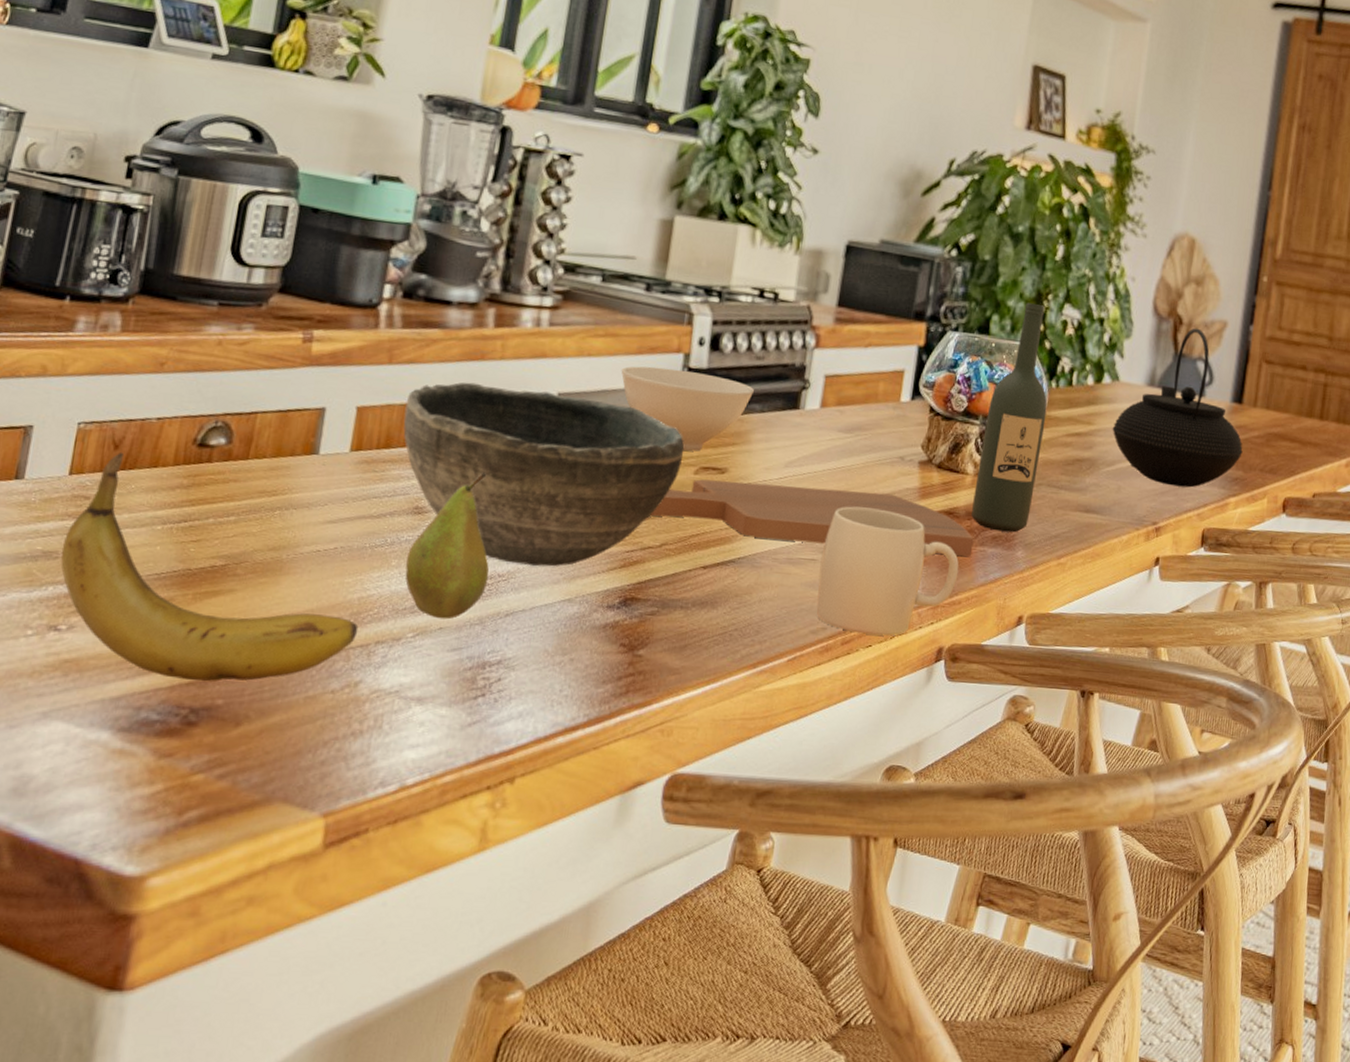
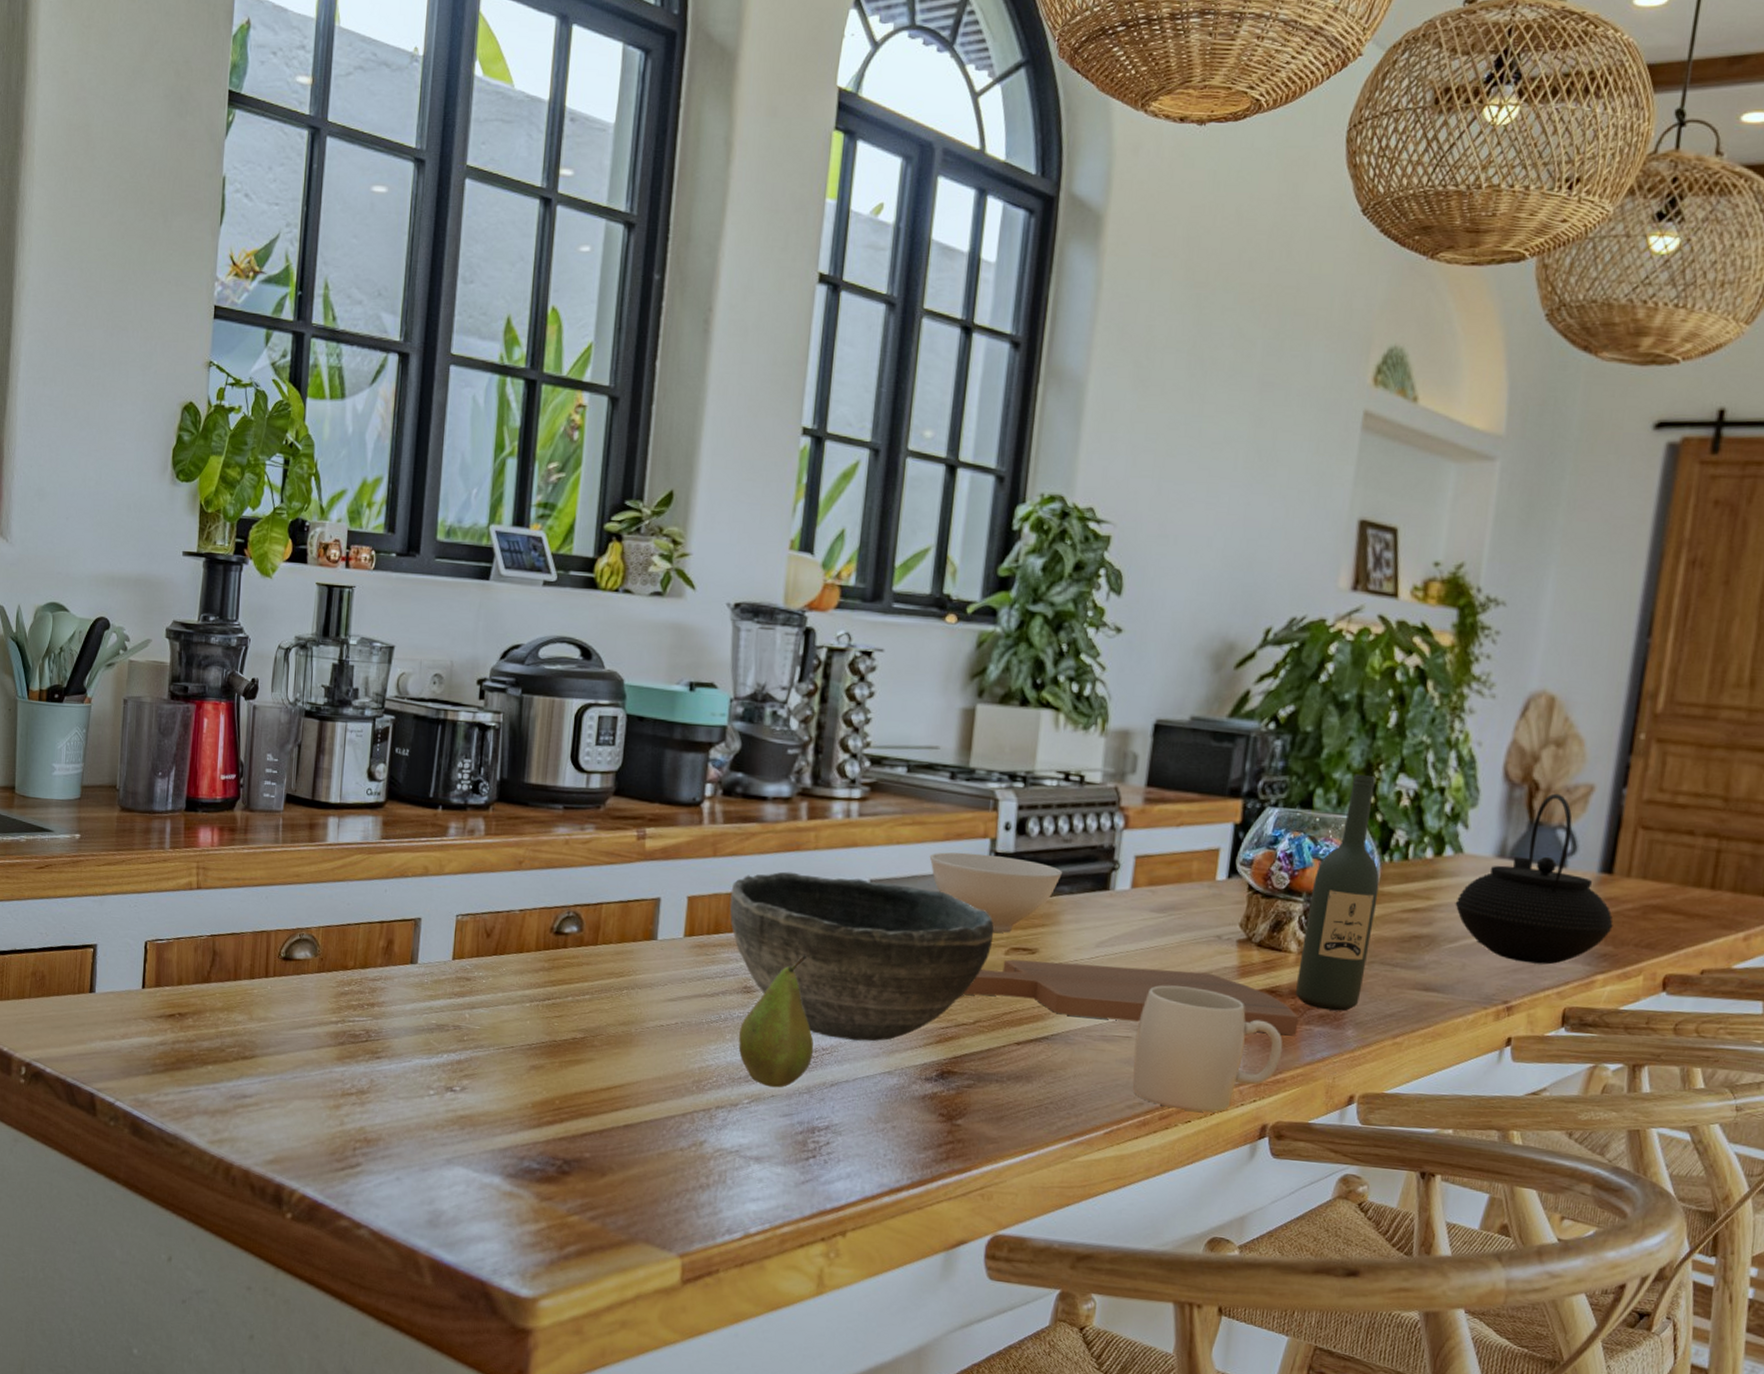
fruit: present [61,452,359,681] -> none [451,939,700,1138]

